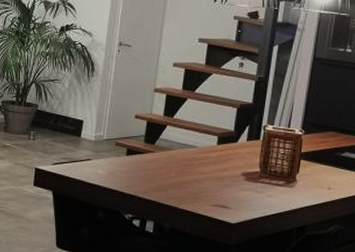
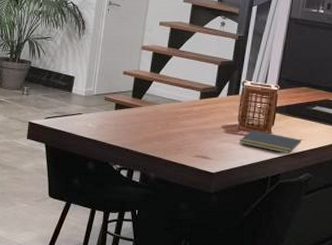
notepad: none [261,178,329,203] -> present [239,130,301,154]

